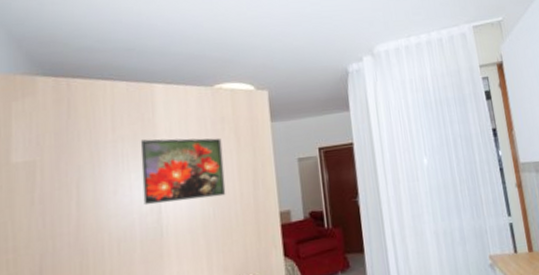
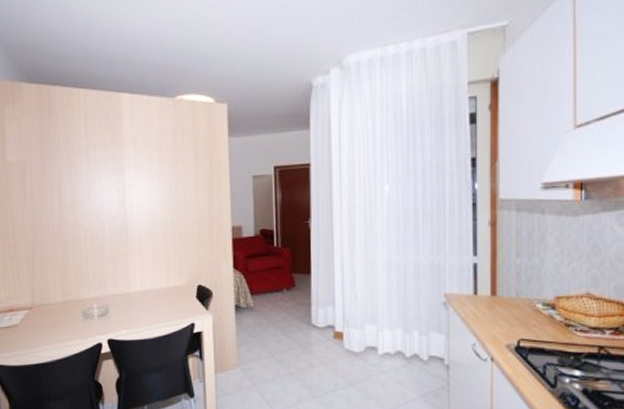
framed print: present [140,138,226,206] -> none [109,147,183,209]

